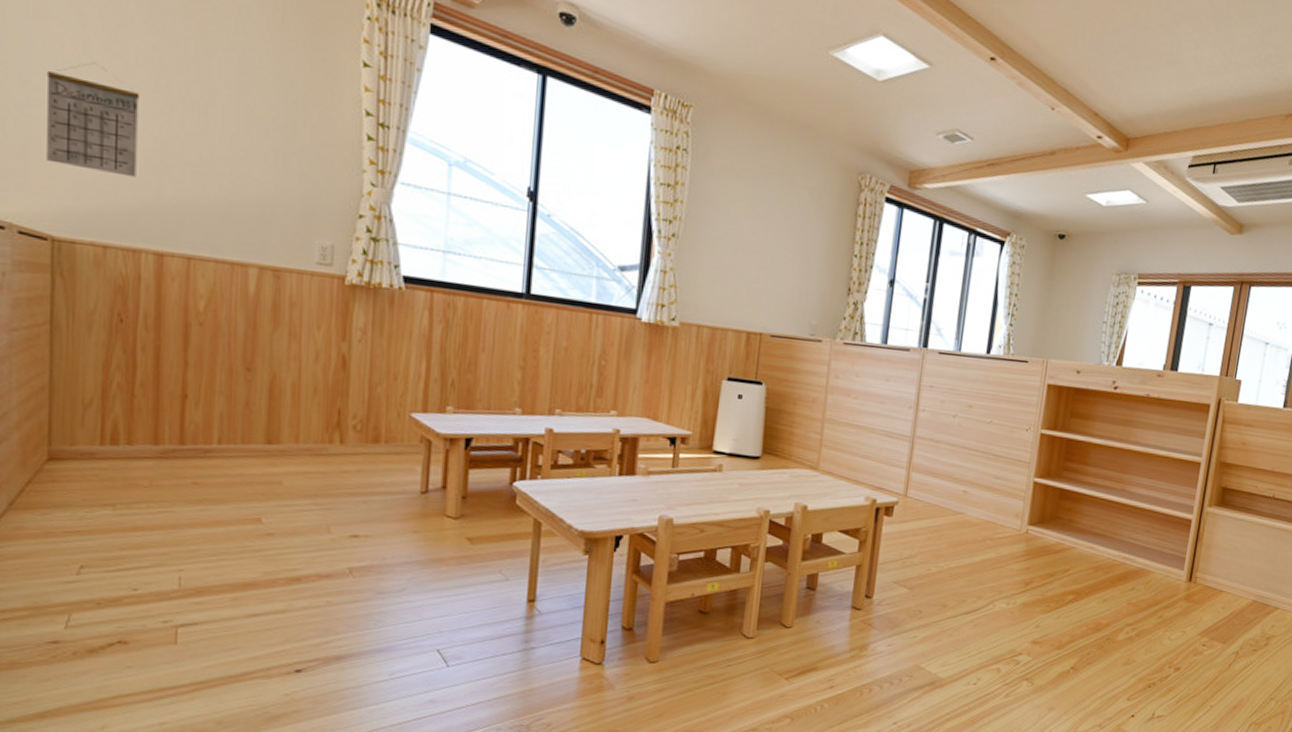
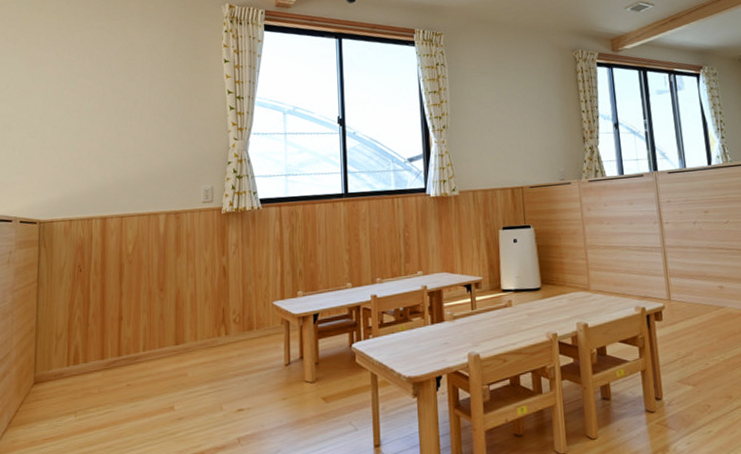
calendar: present [46,62,140,178] -> none [37,101,92,171]

